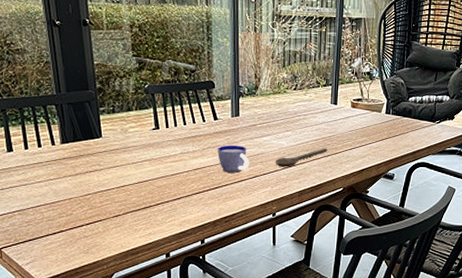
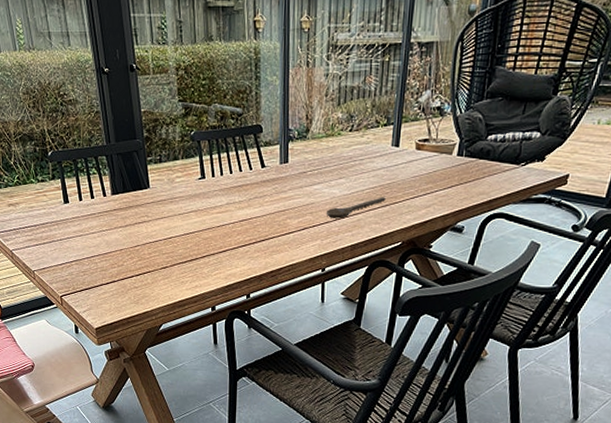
cup: present [218,145,249,173] -> none [265,194,298,224]

